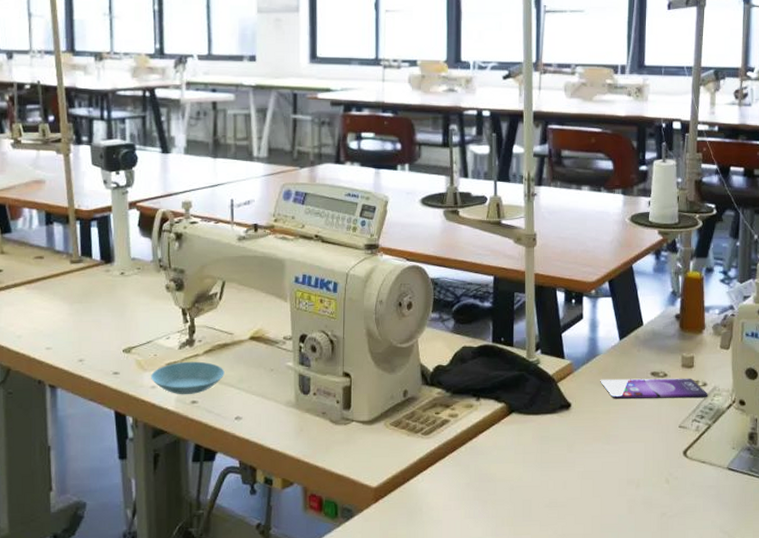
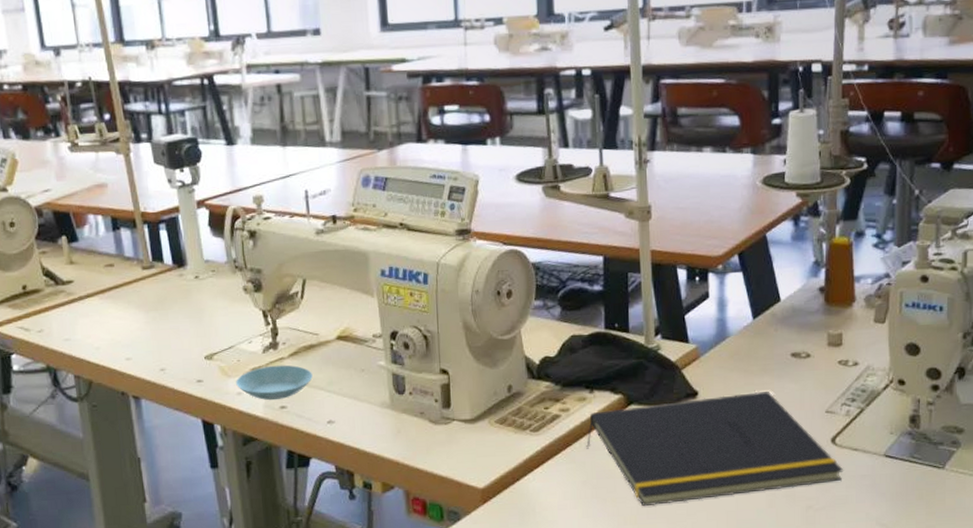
notepad: none [471,405,694,510] -> present [586,391,844,507]
smartphone: present [600,378,708,400] -> none [731,357,860,385]

